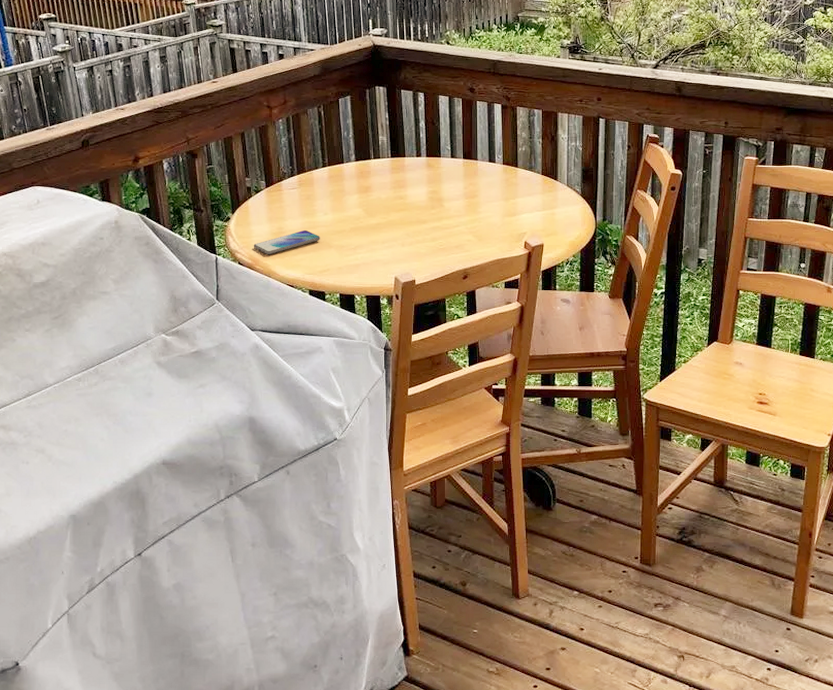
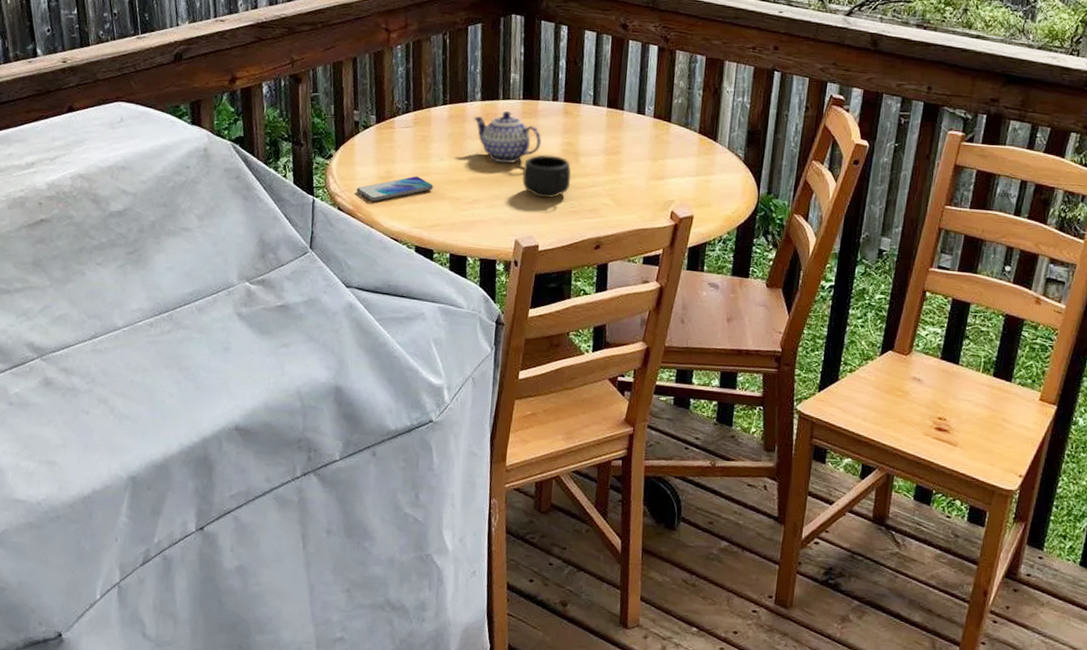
teapot: none [350,169,410,213] -> present [474,111,542,164]
mug: none [396,203,438,240] -> present [521,154,571,199]

